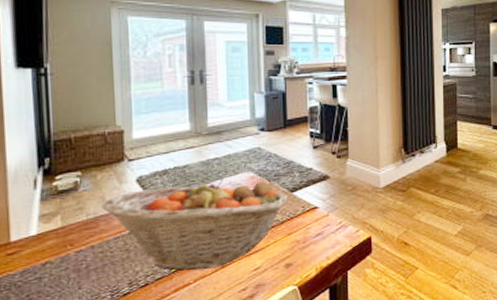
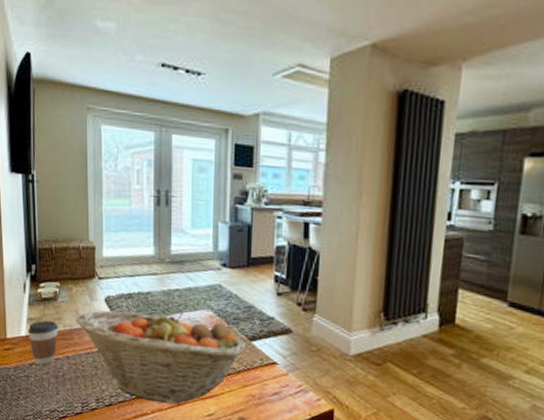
coffee cup: none [39,212,80,262] -> present [27,320,59,365]

